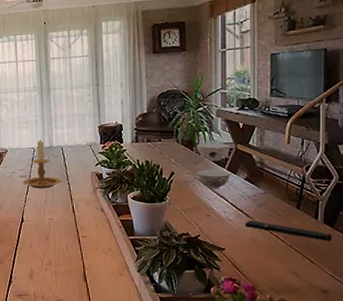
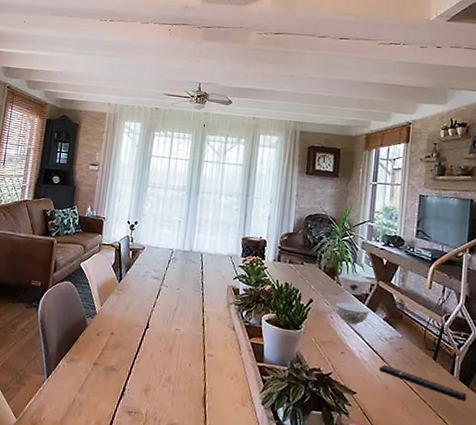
candle holder: present [22,139,61,189] -> none [155,241,195,296]

